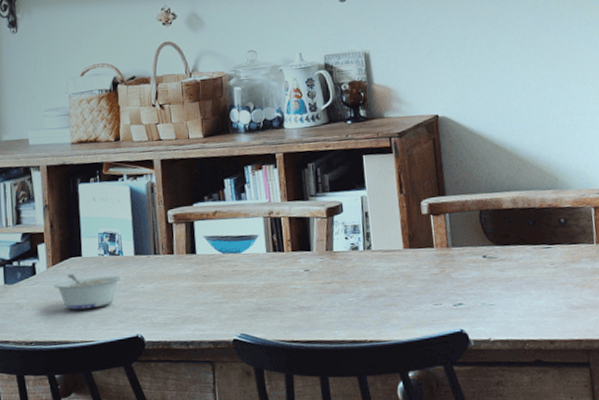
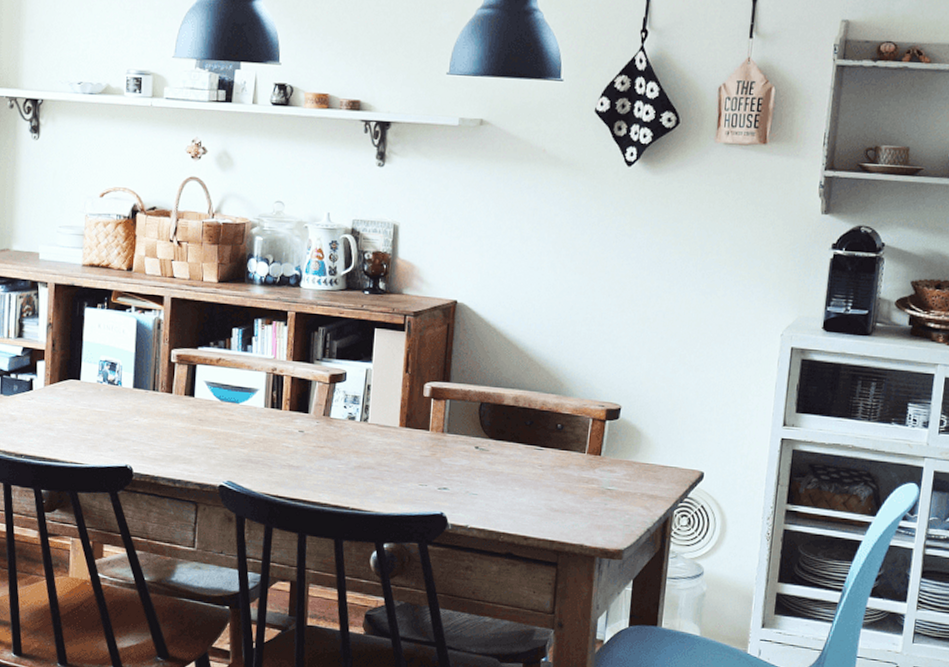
legume: present [53,274,122,310] -> none [49,395,118,433]

